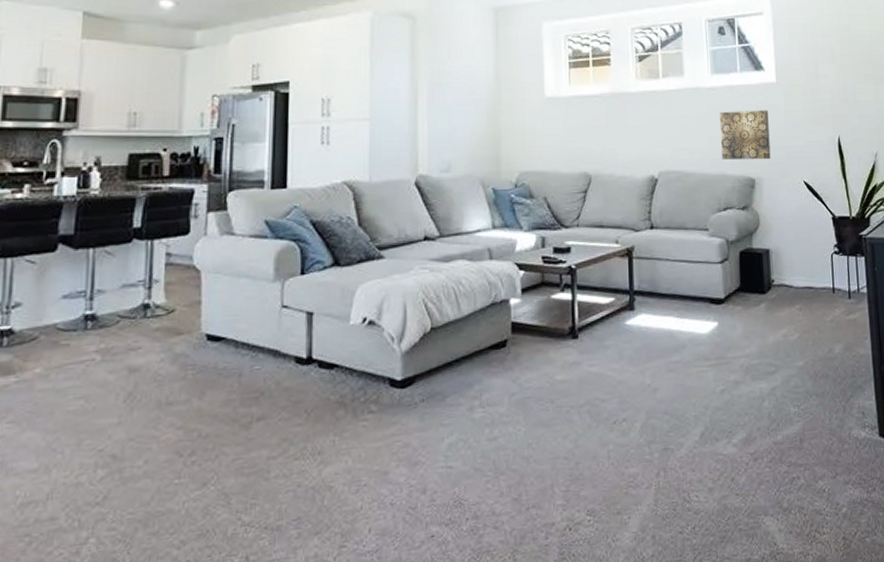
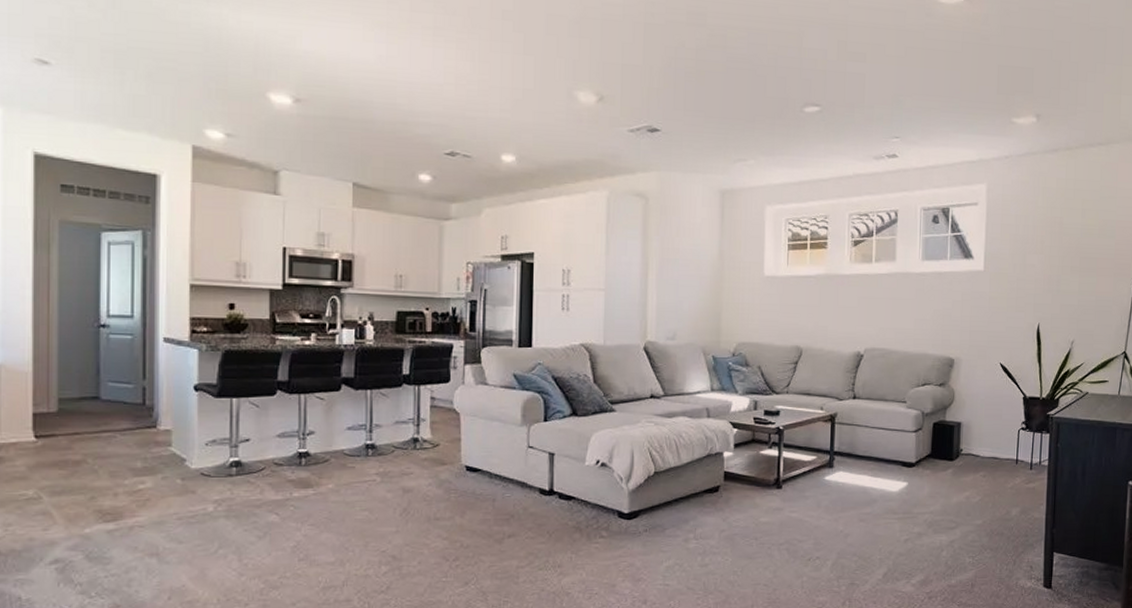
wall art: present [720,110,771,160] -> none [924,295,973,342]

